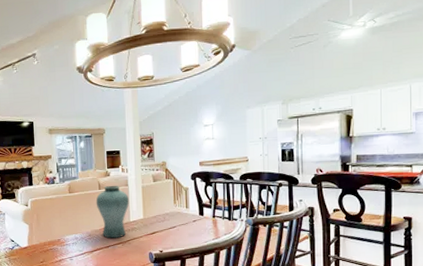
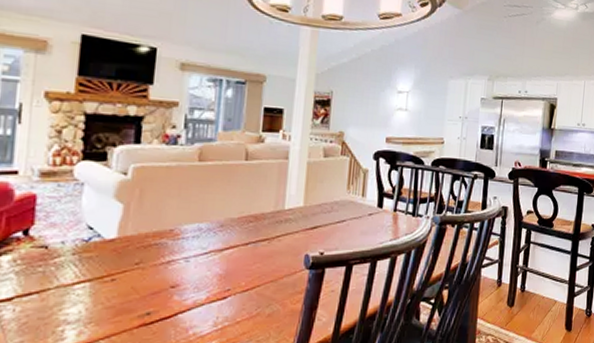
vase: present [96,185,129,239] -> none [237,155,287,232]

